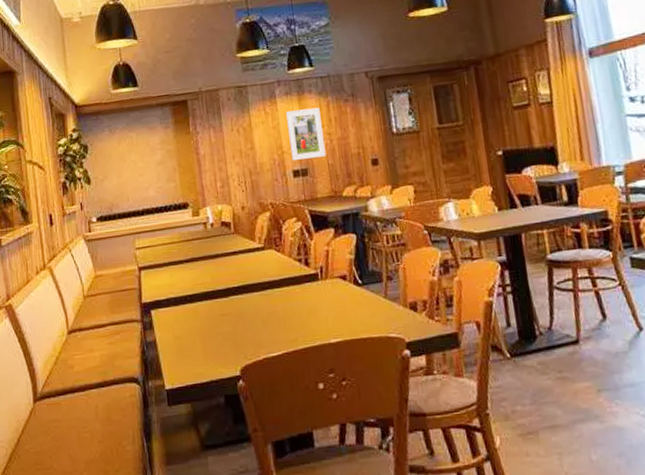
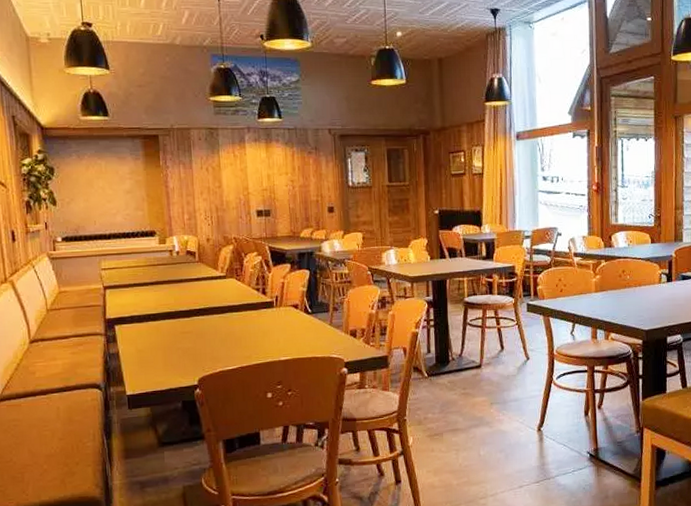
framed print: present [285,107,327,161] -> none [253,156,288,201]

